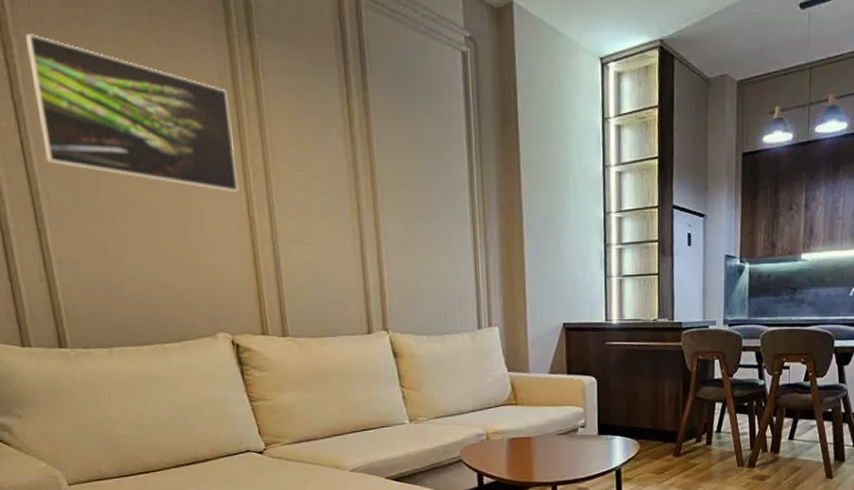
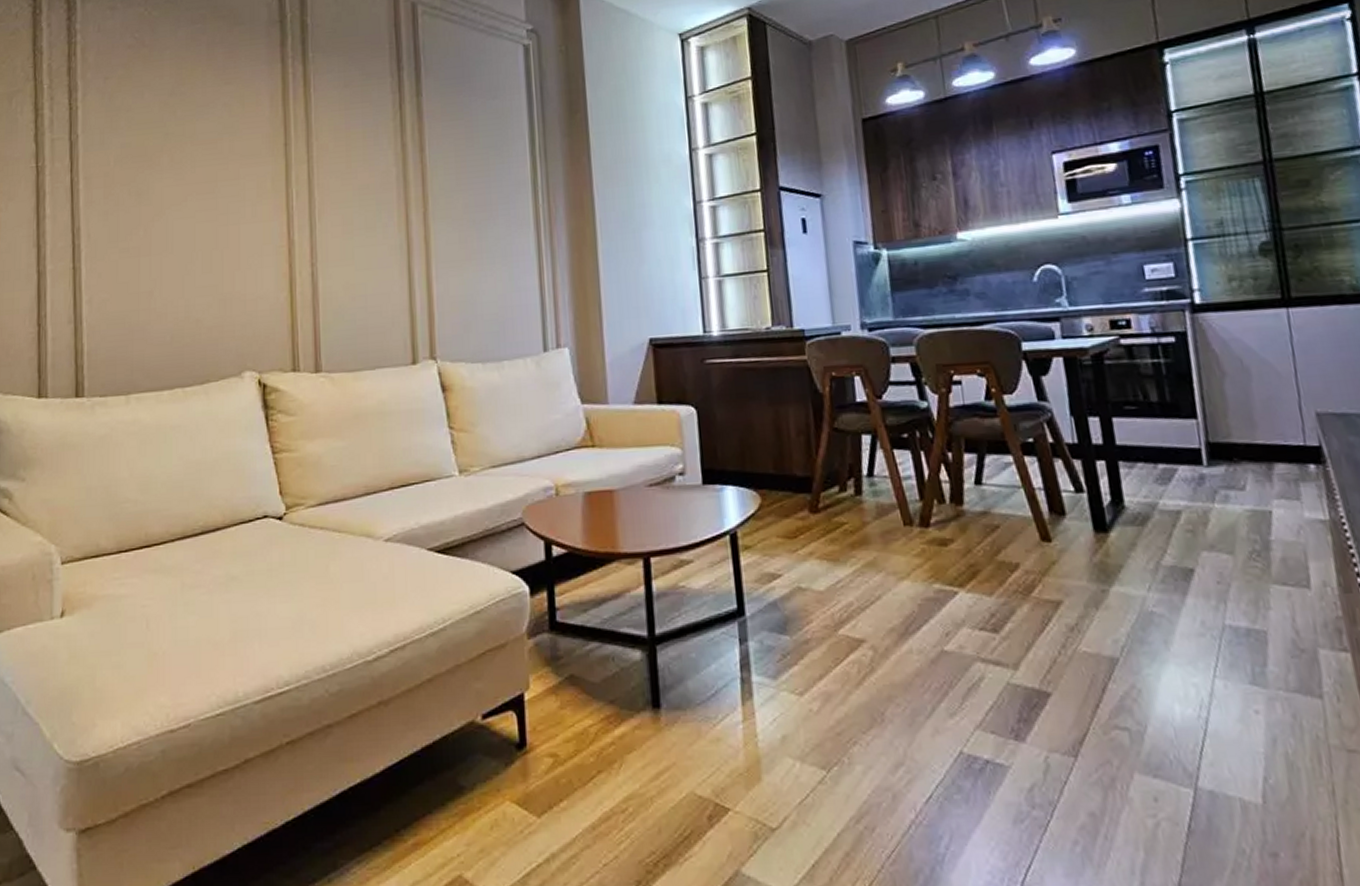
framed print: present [26,34,239,193] -> none [90,76,281,214]

